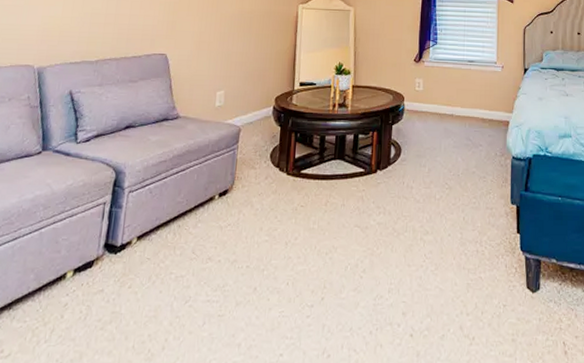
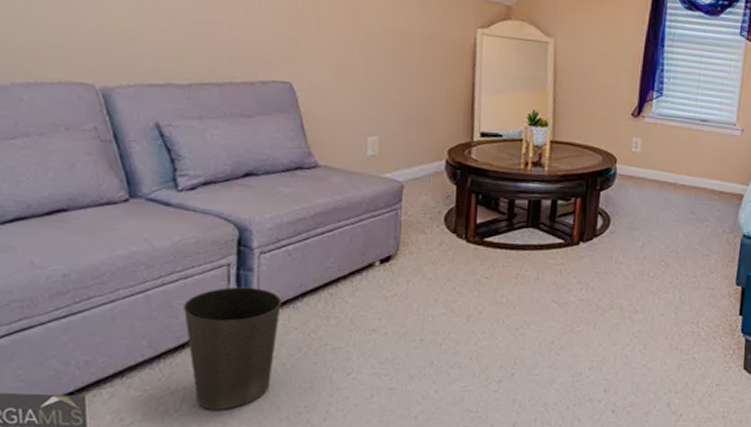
waste basket: none [63,222,141,340] -> present [182,286,283,410]

